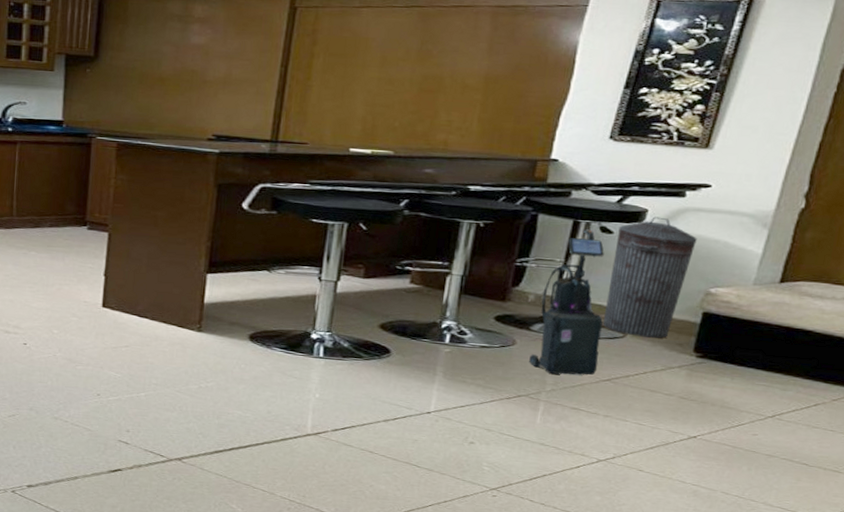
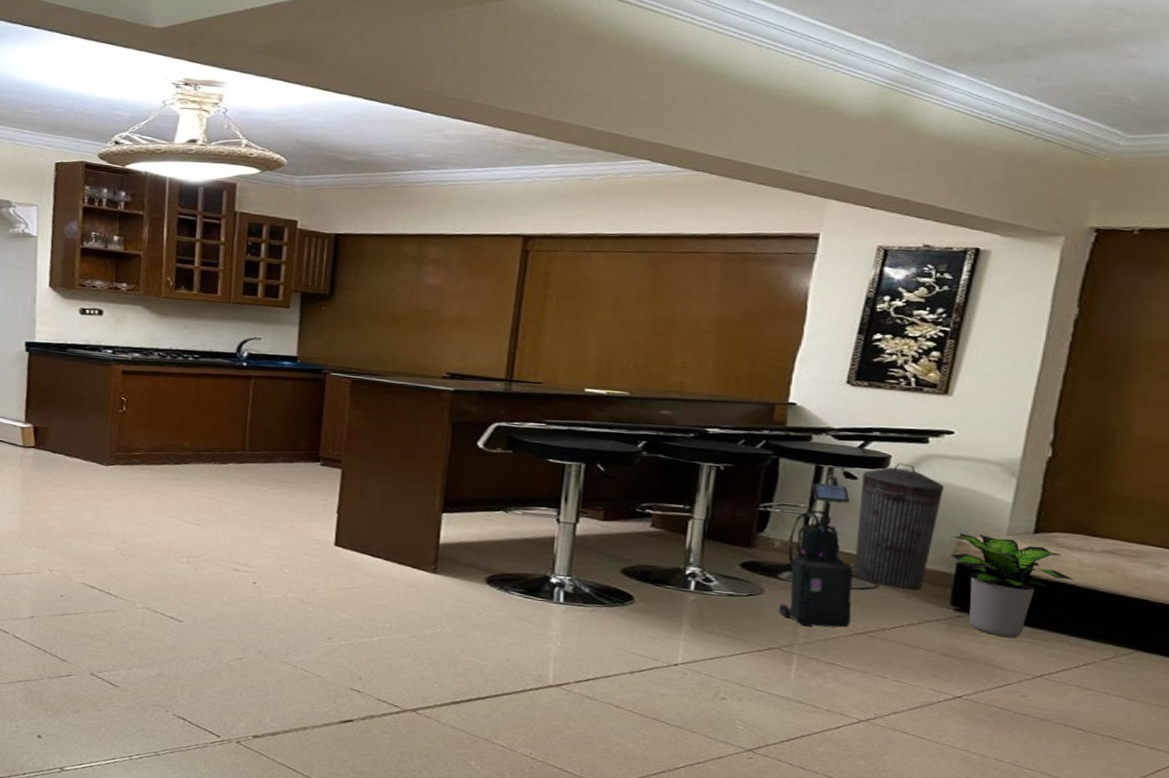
potted plant: none [698,283,814,382] -> present [951,533,1074,638]

